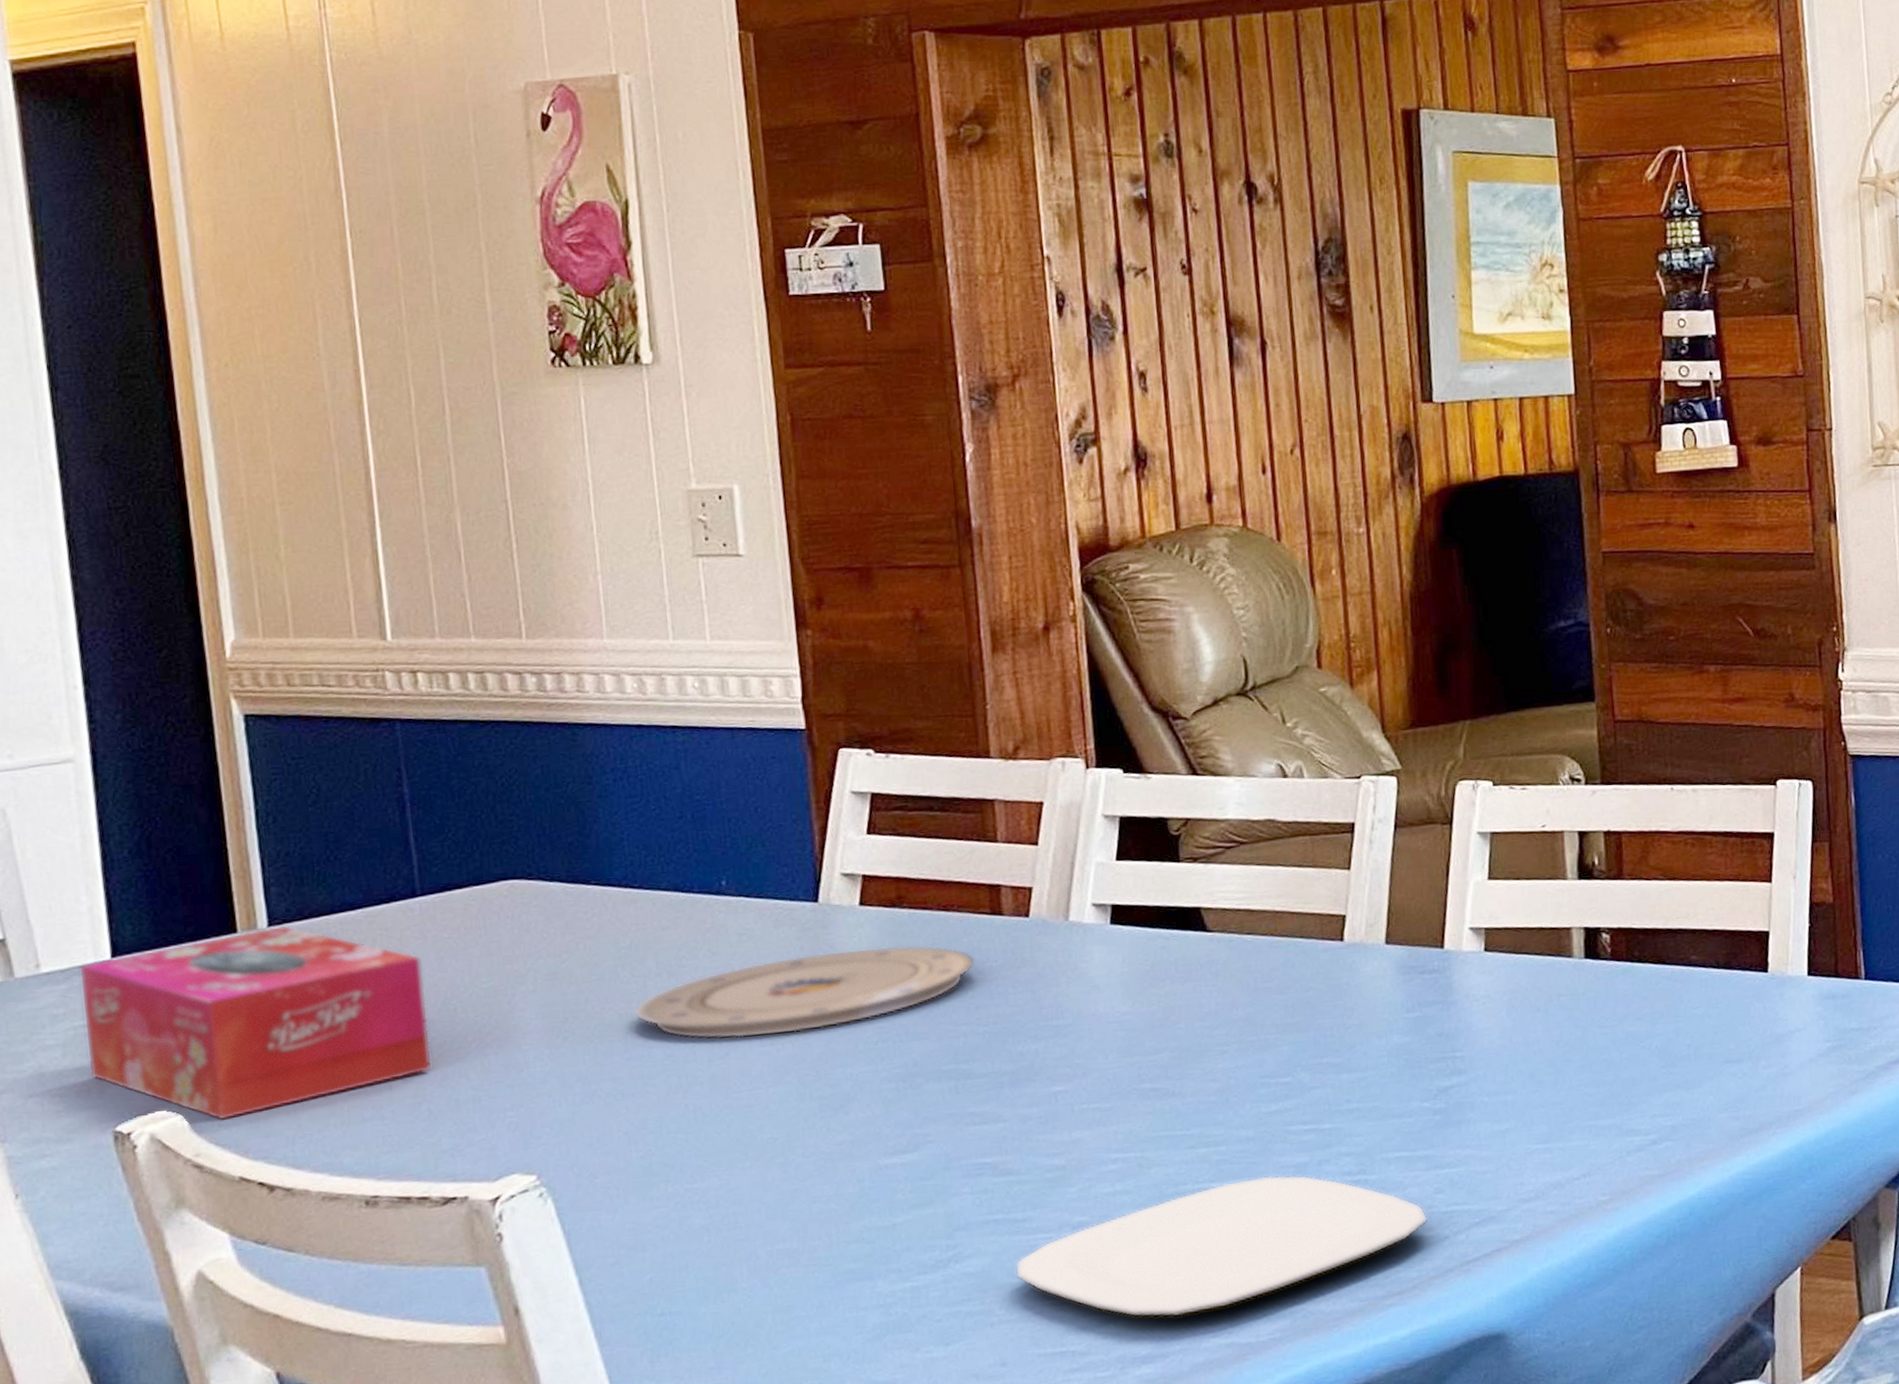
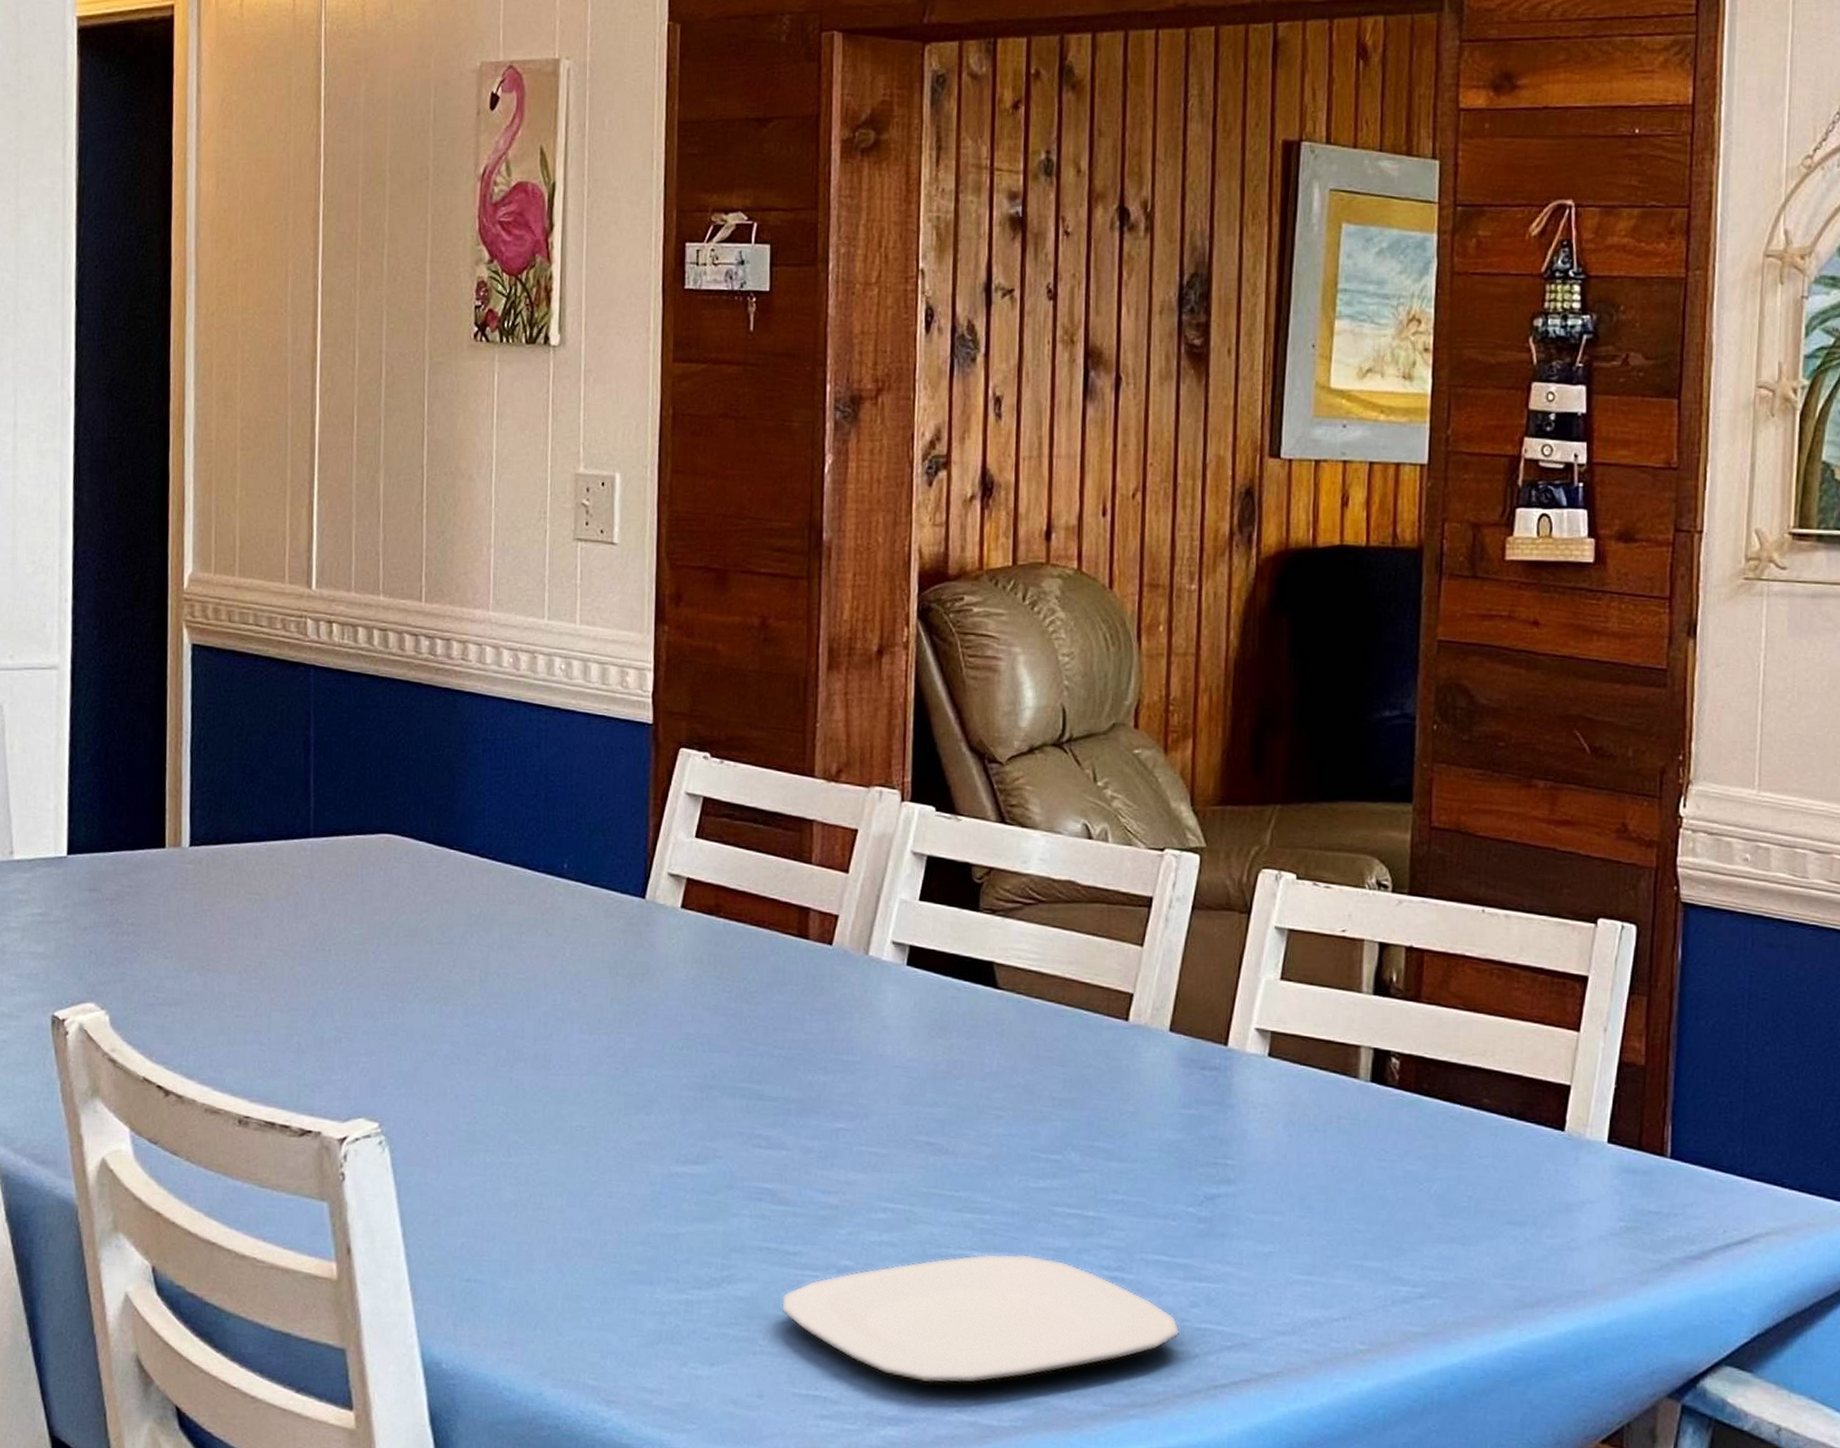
tissue box: present [78,925,431,1120] -> none [40,847,308,1022]
plate: present [634,945,975,1039] -> none [476,949,779,1026]

